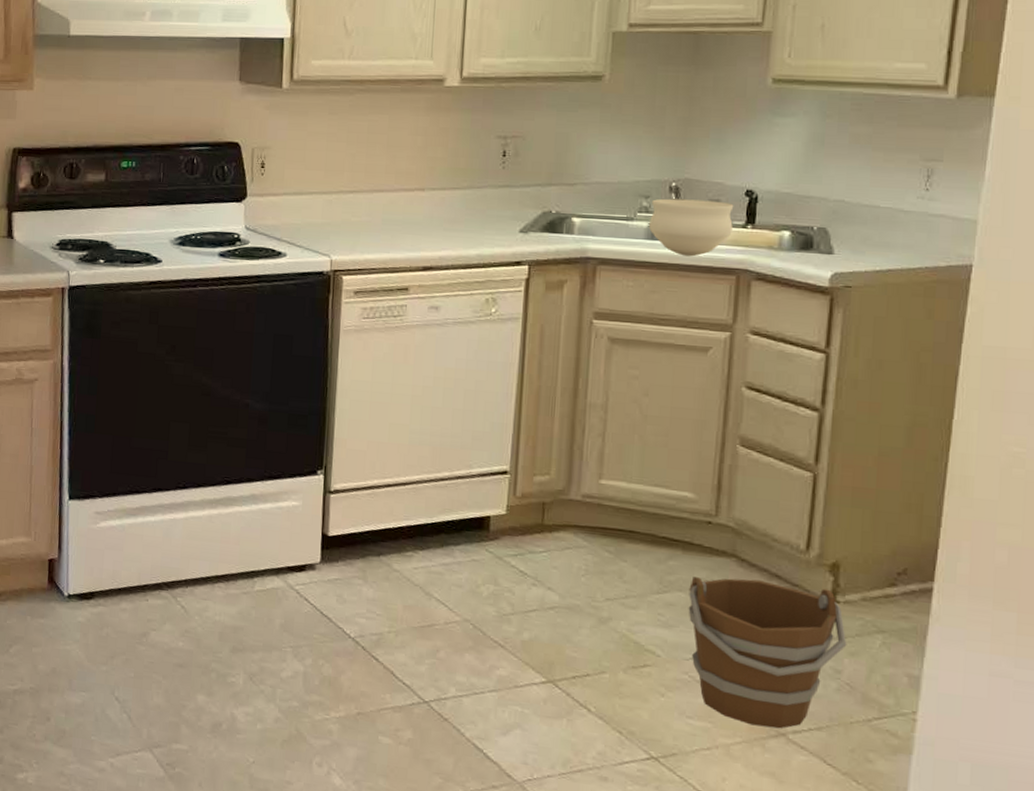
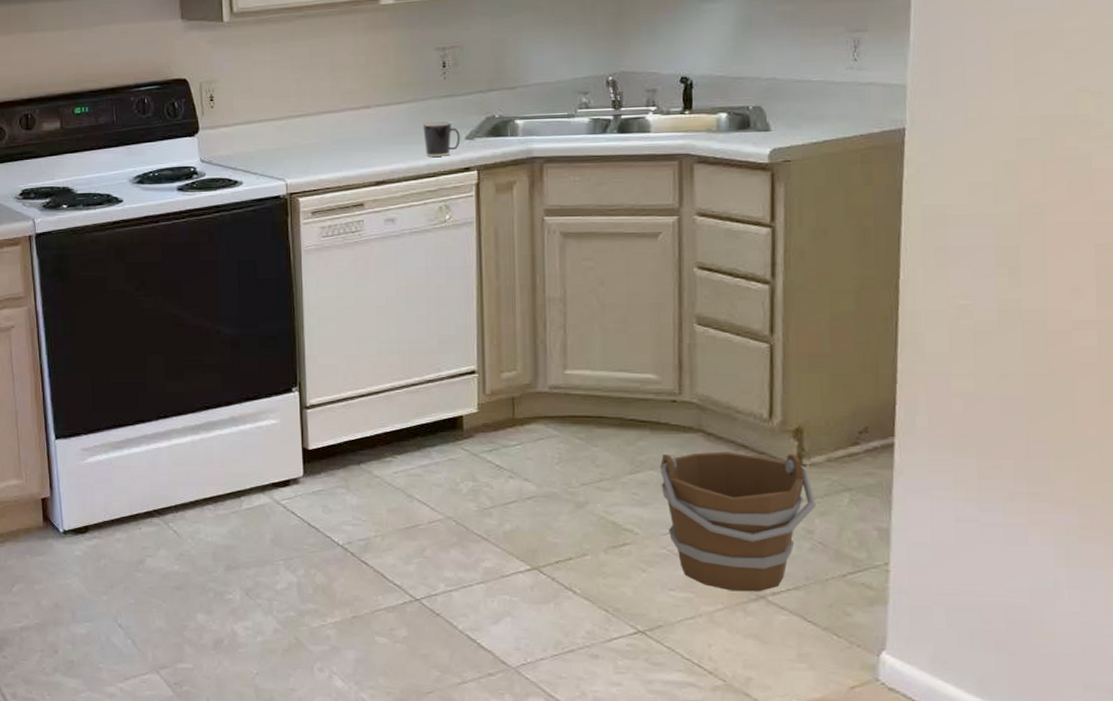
mug: none [476,211,514,249] -> present [423,122,460,158]
bowl: present [649,198,734,257] -> none [590,90,671,147]

